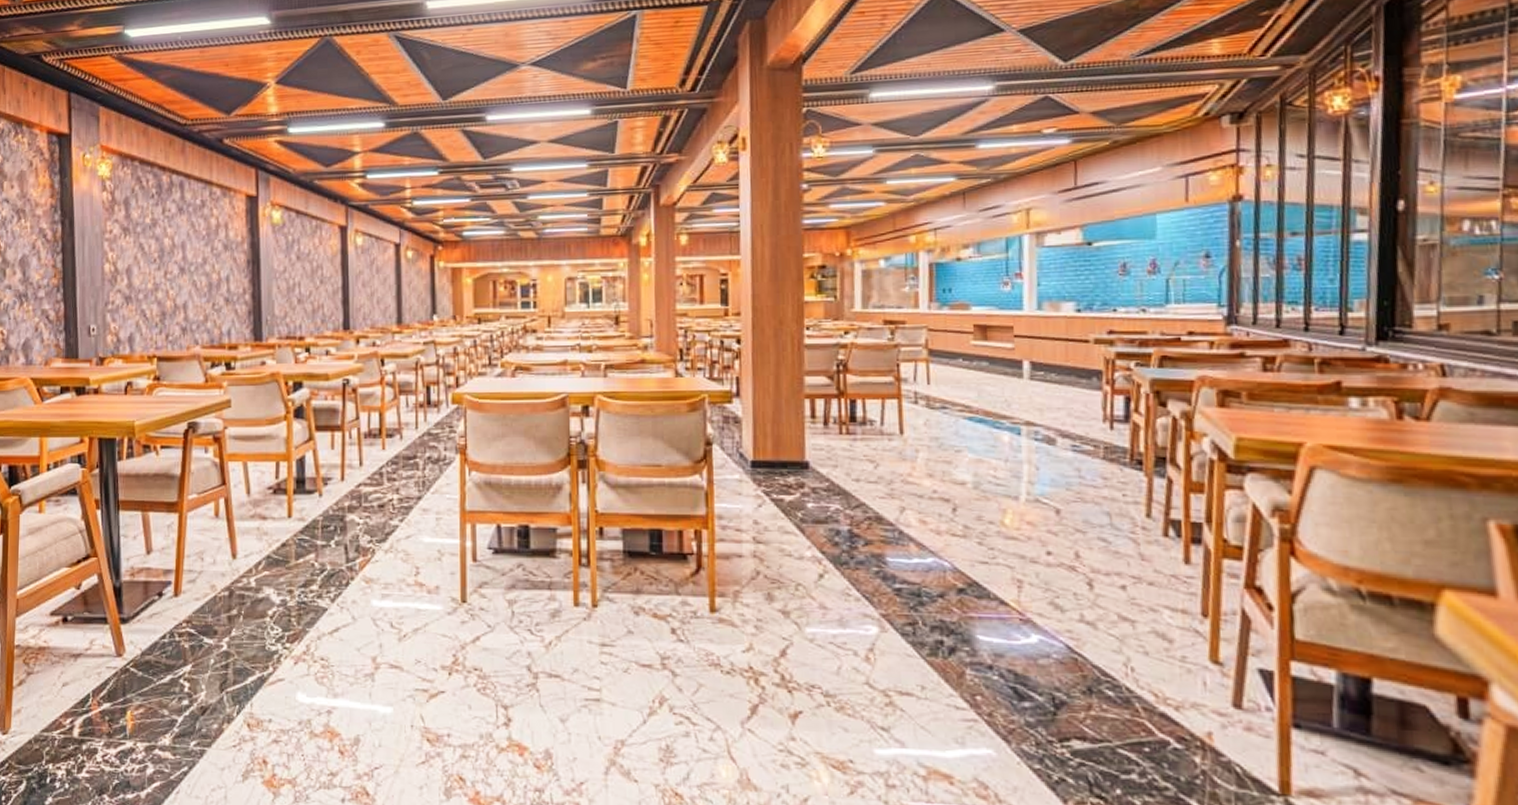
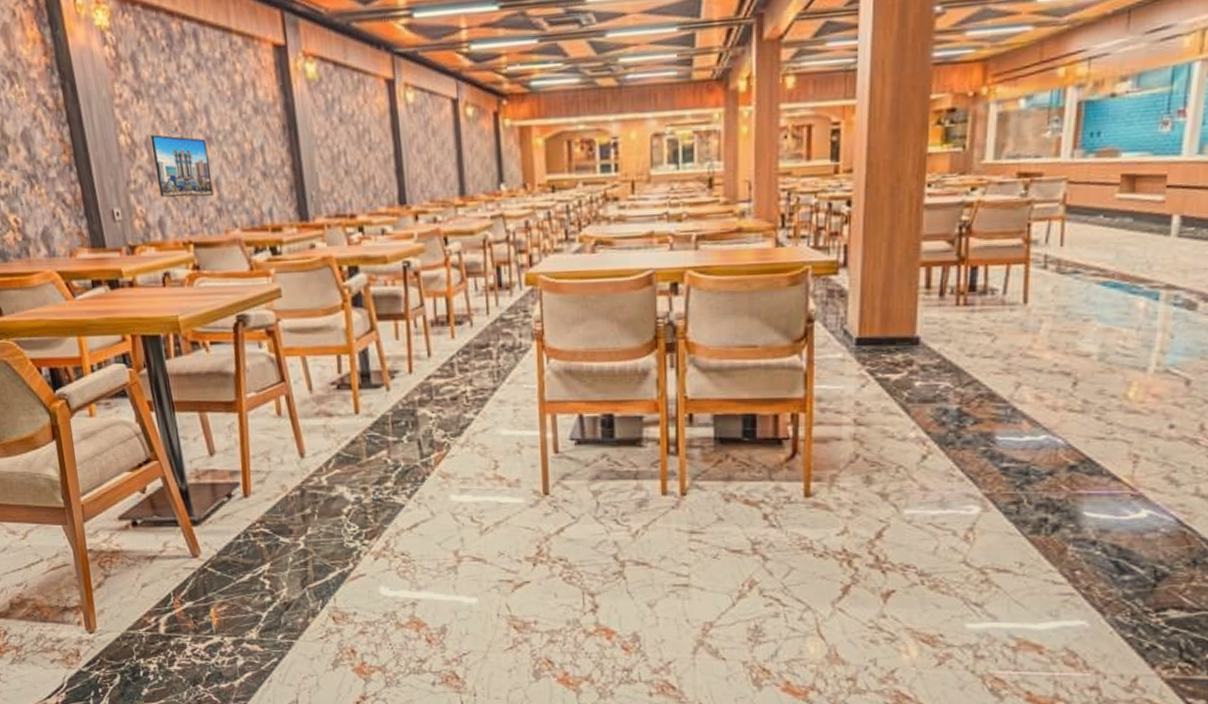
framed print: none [132,264,181,317] -> present [150,134,214,198]

